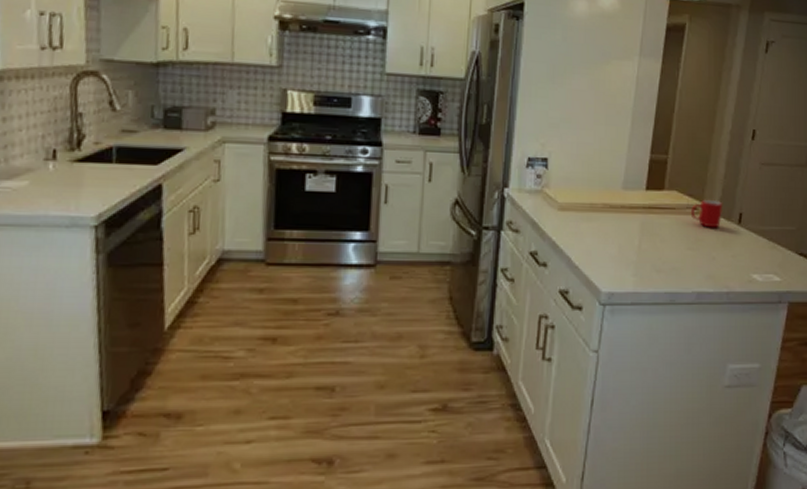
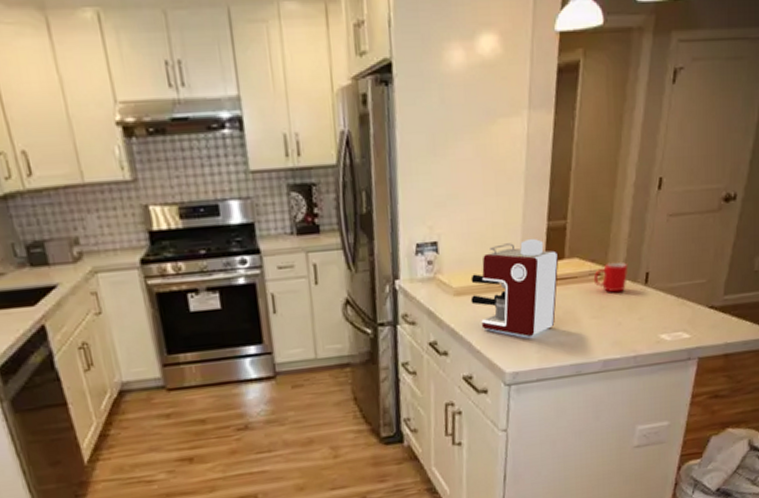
coffee maker: none [574,167,659,259] -> present [470,238,559,337]

